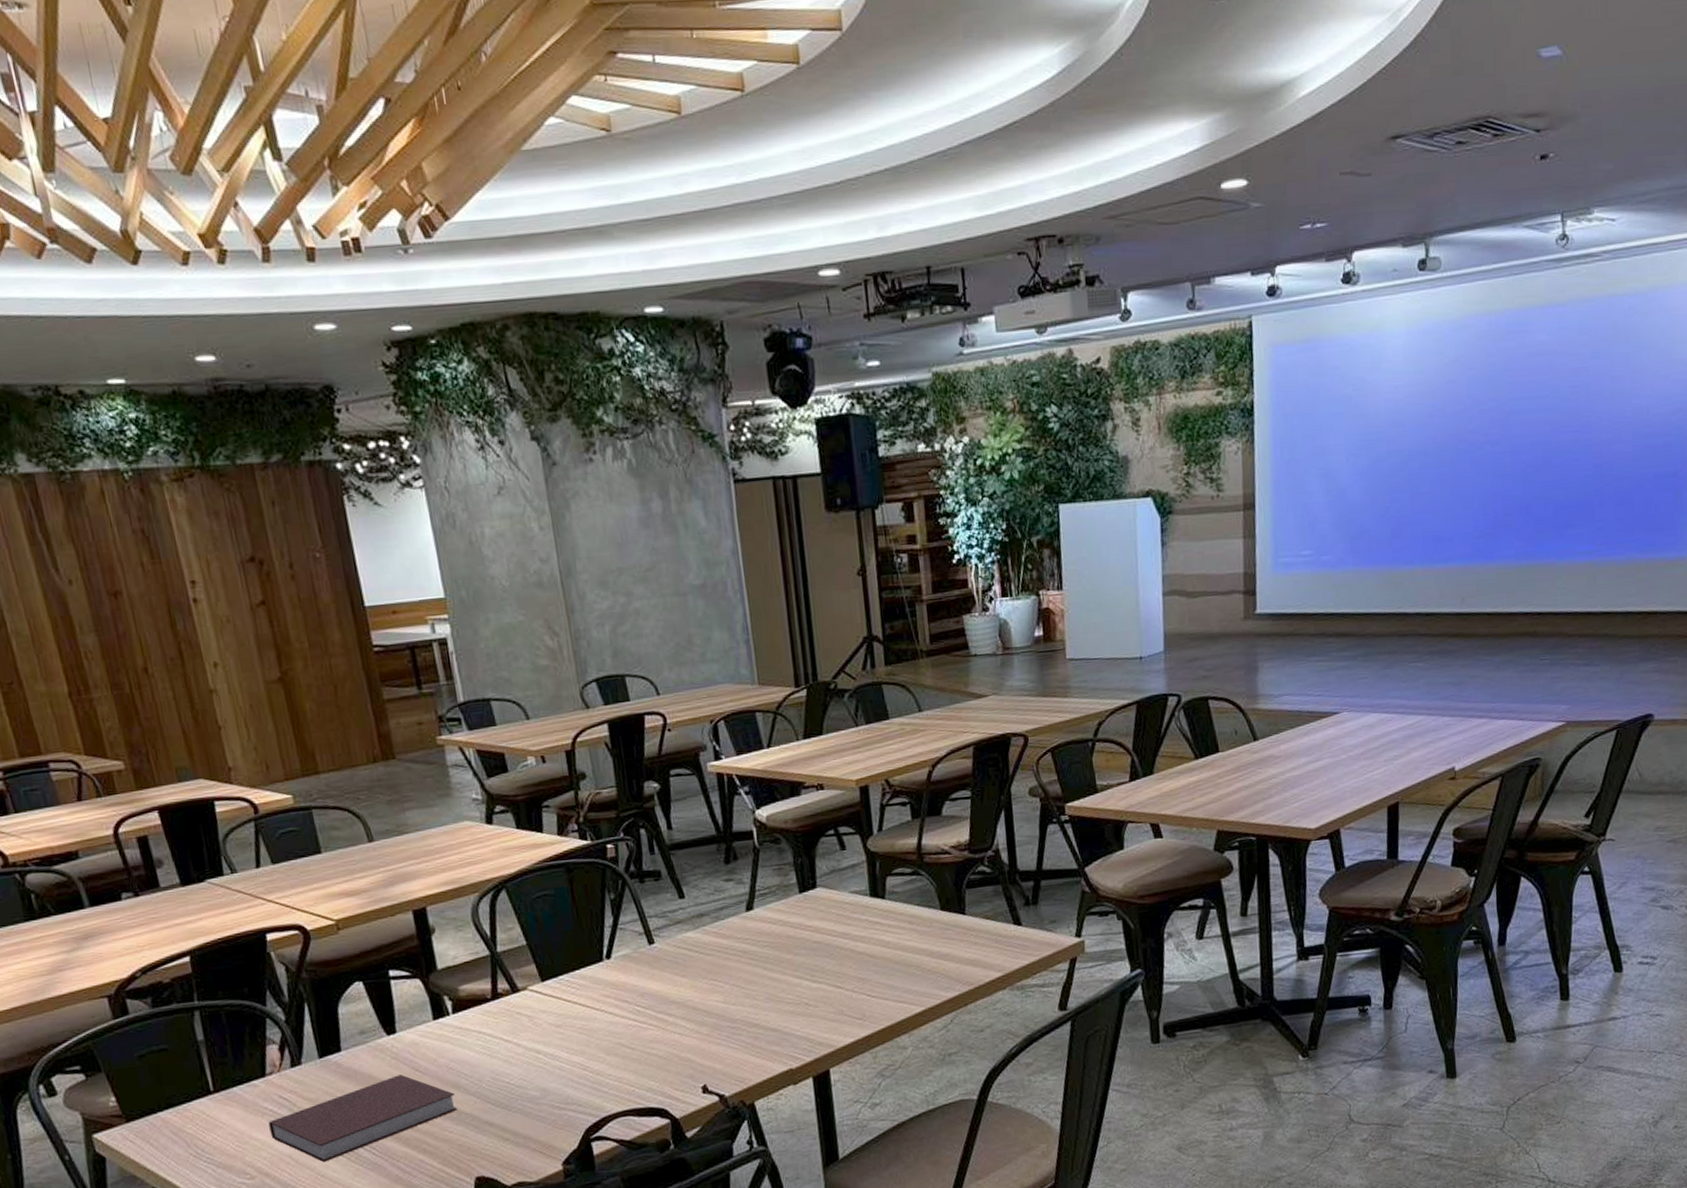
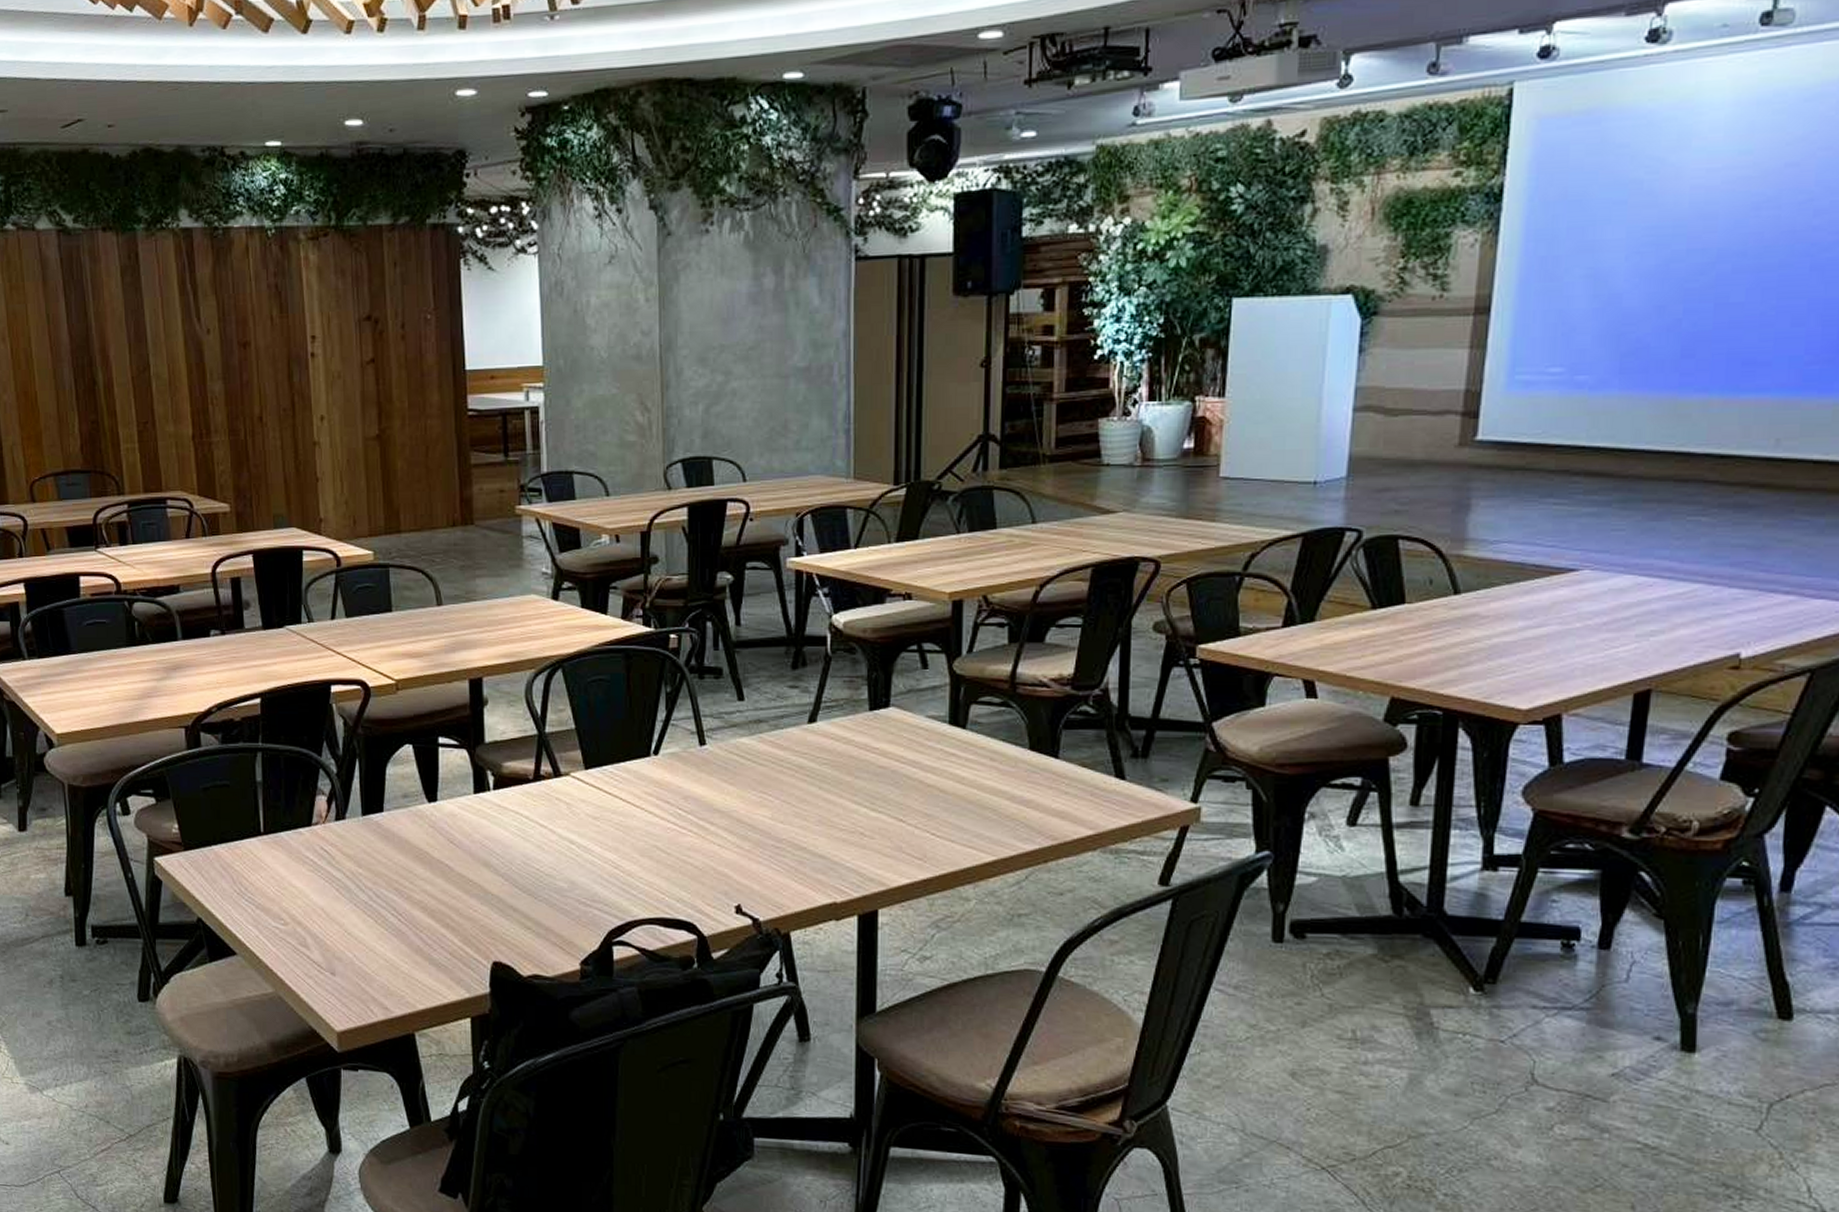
notebook: present [268,1074,457,1163] -> none [308,844,484,921]

